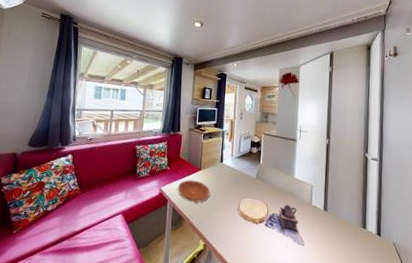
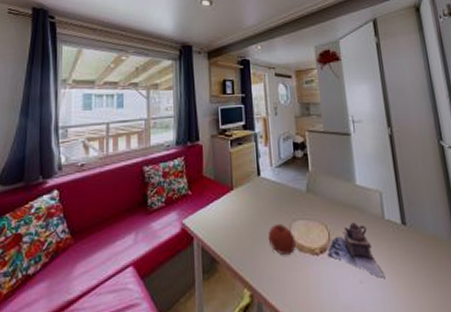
saucer: present [178,180,210,202] -> none [206,204,249,235]
fruit: none [222,198,242,221] -> present [268,223,296,255]

